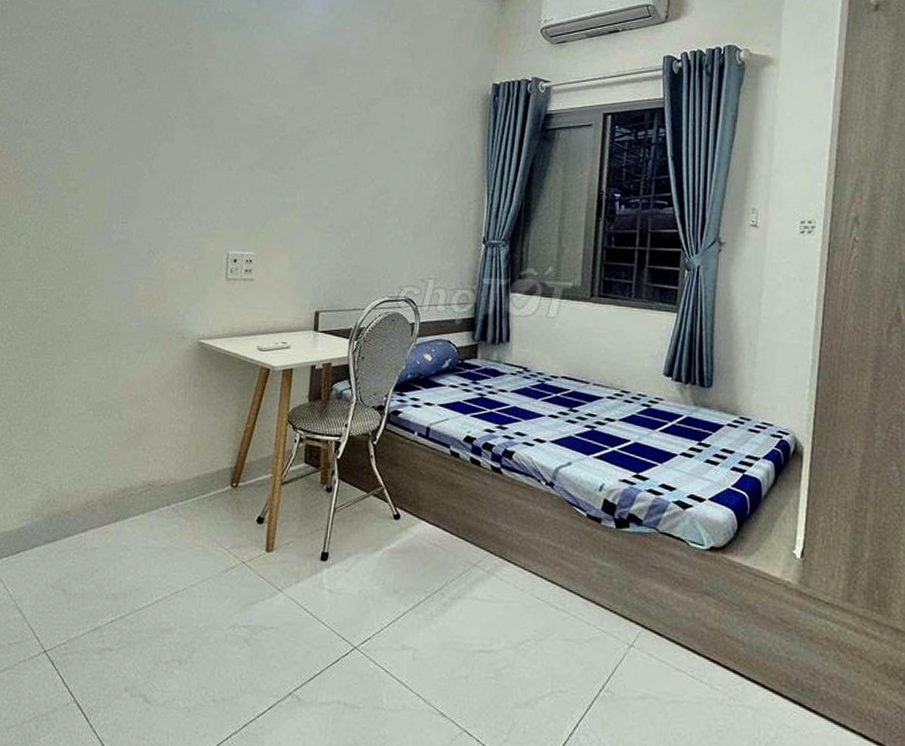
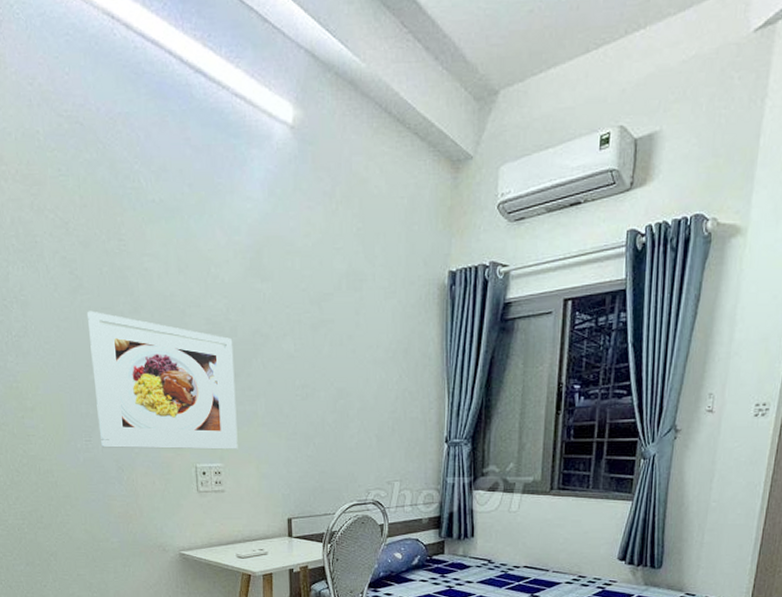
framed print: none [137,103,280,239] -> present [86,310,238,450]

